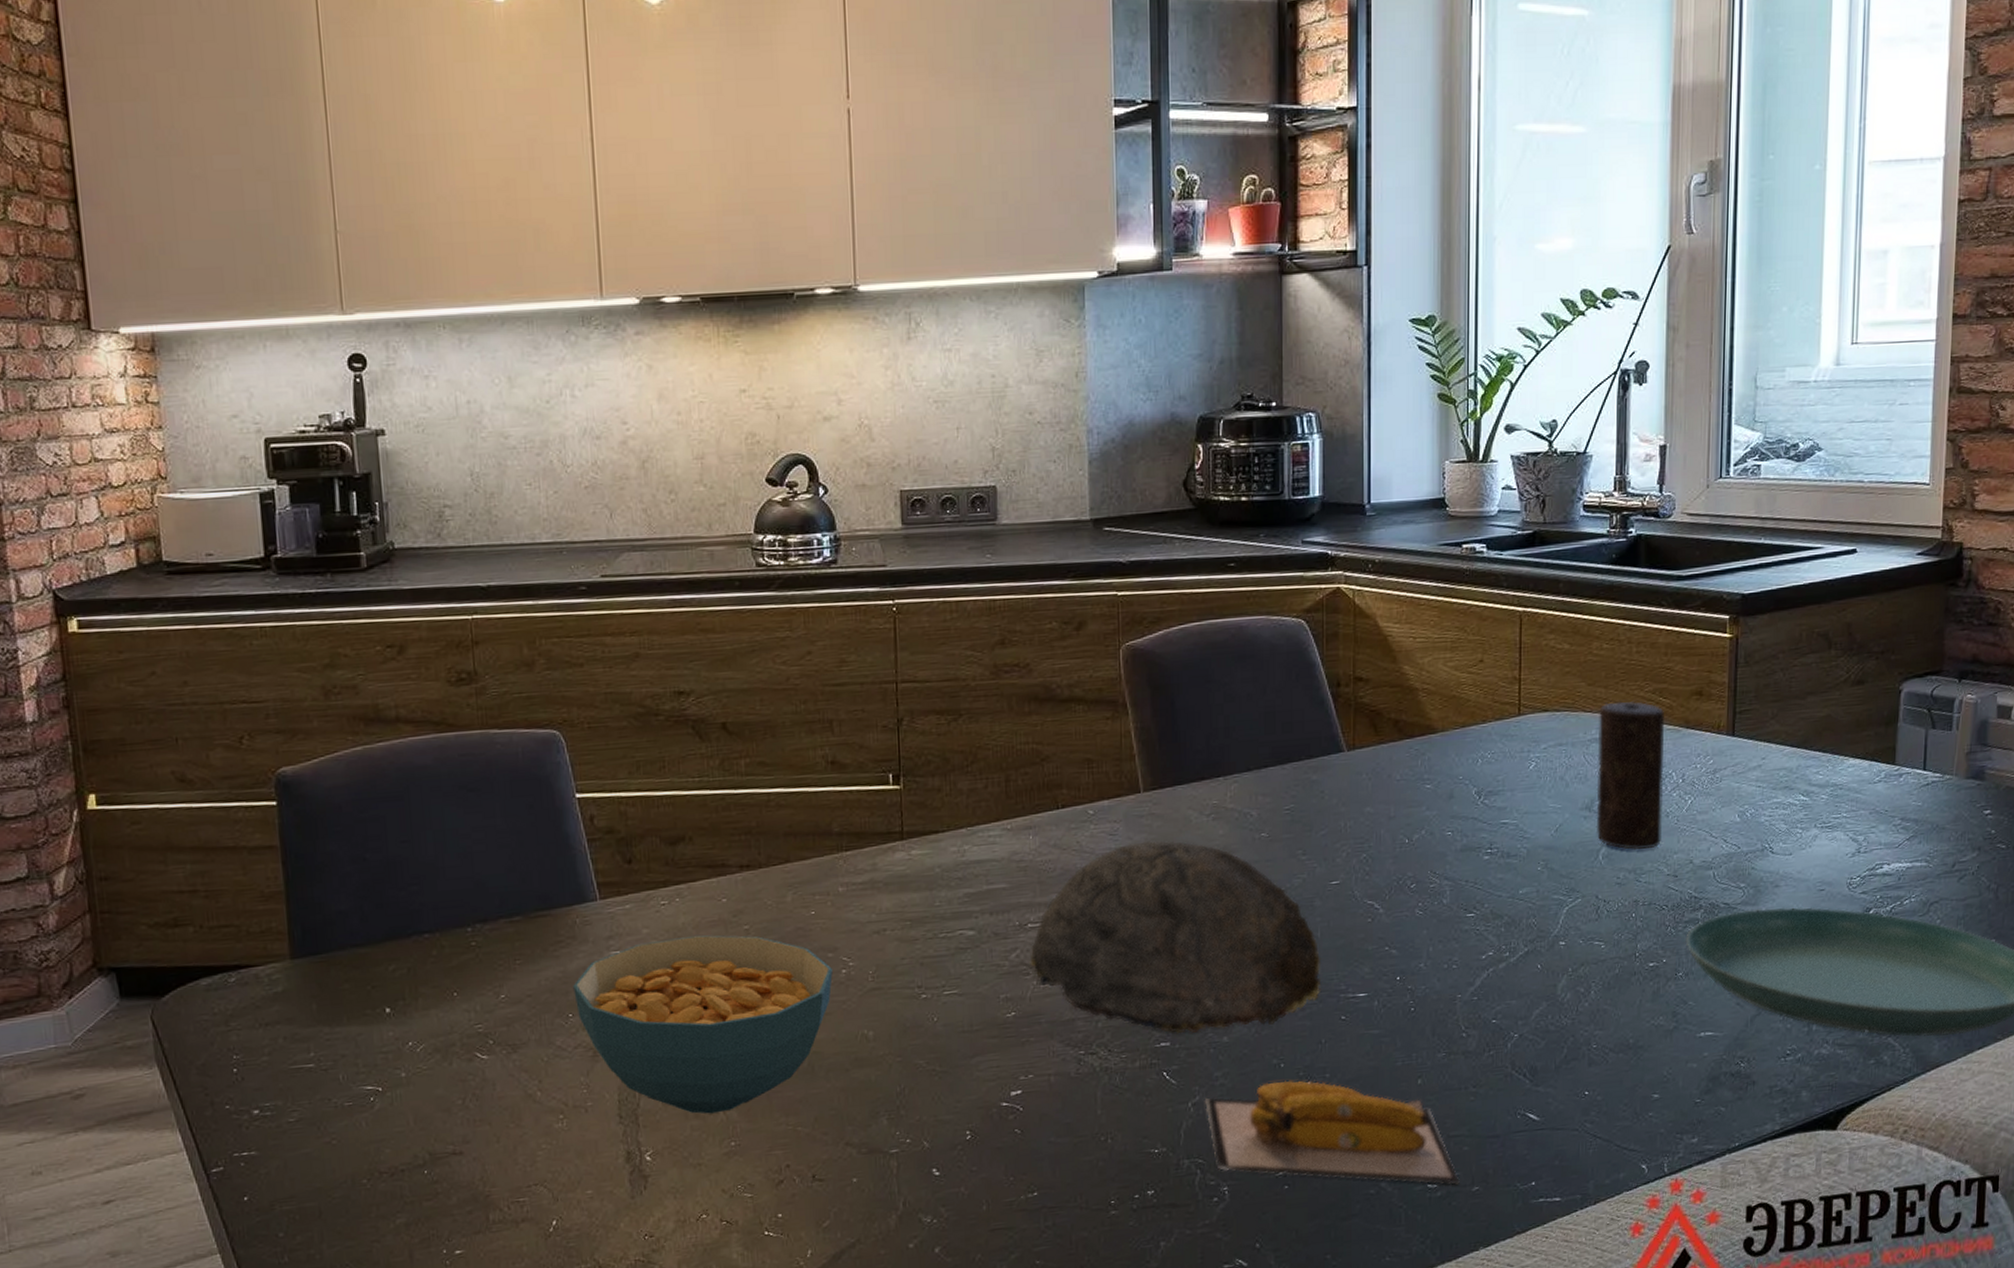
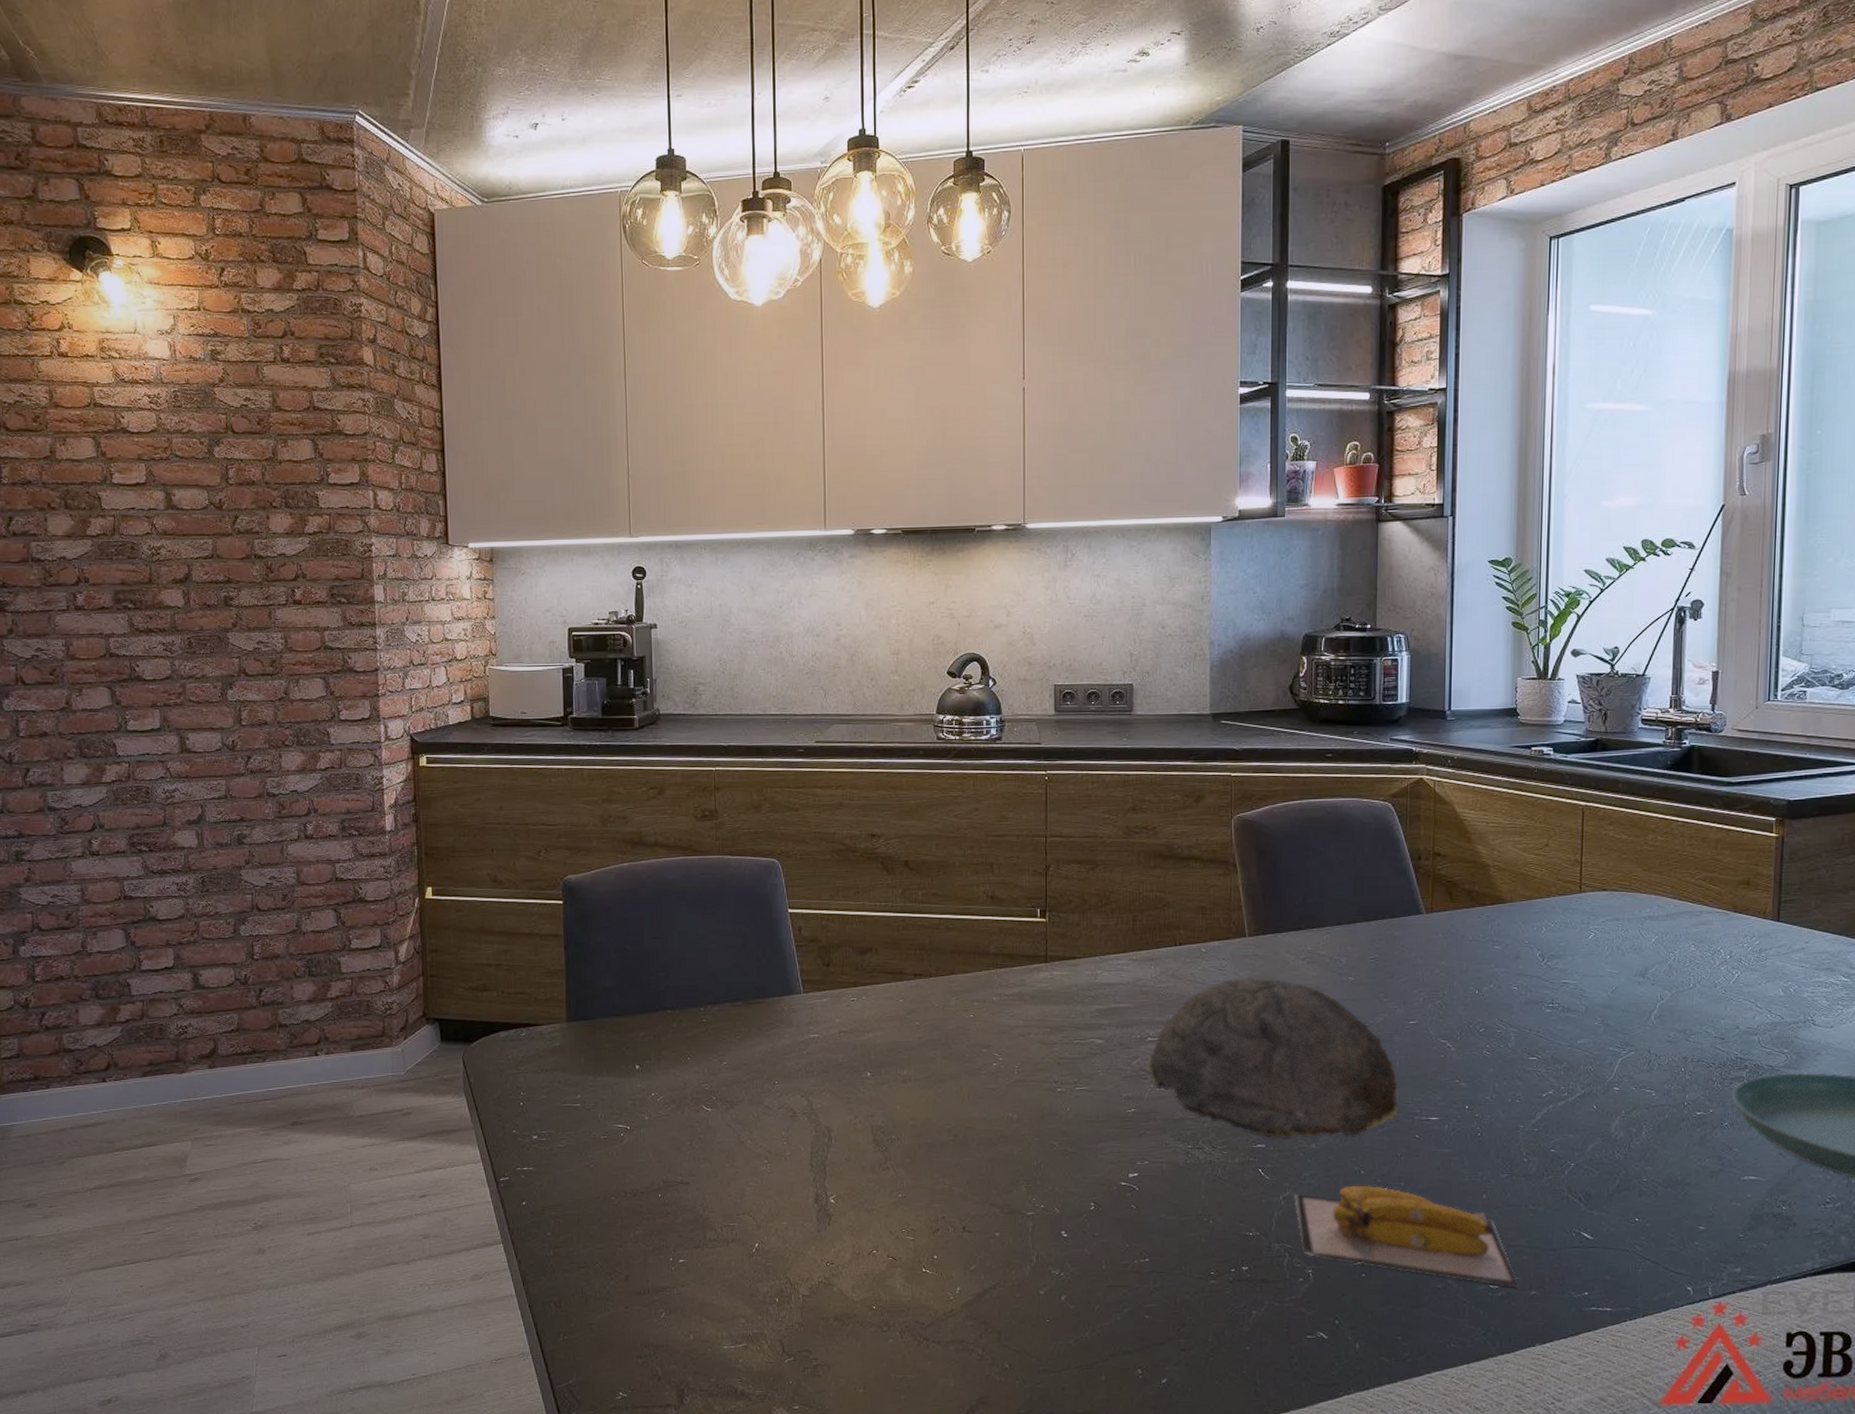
cereal bowl: present [573,935,833,1114] -> none [780,1026,985,1170]
candle: present [1596,701,1664,850] -> none [1649,886,1714,1013]

